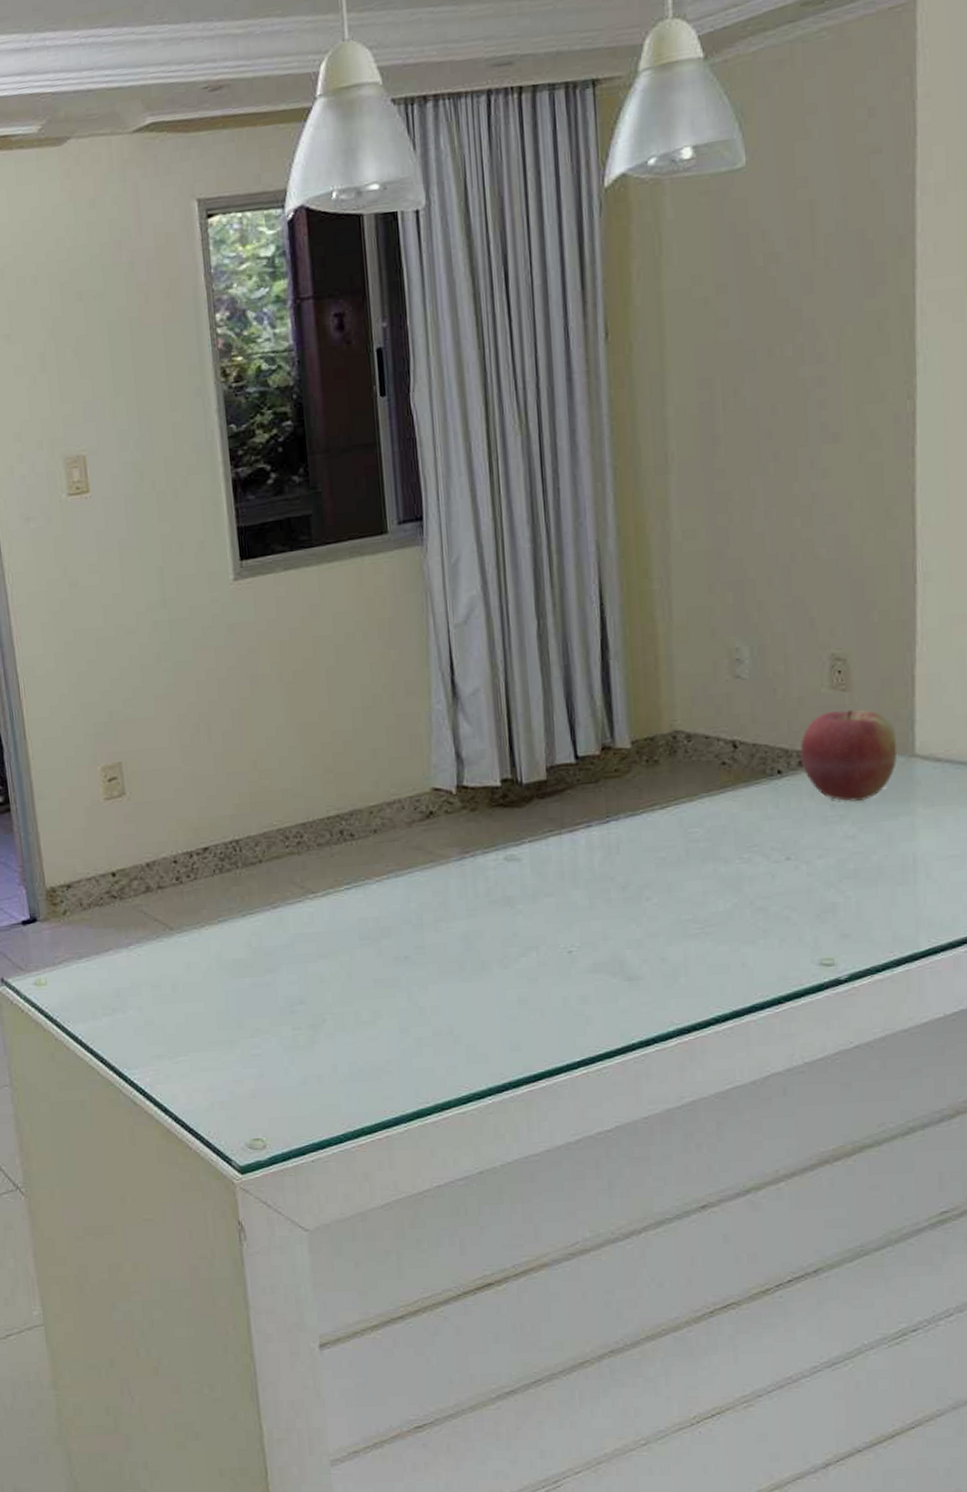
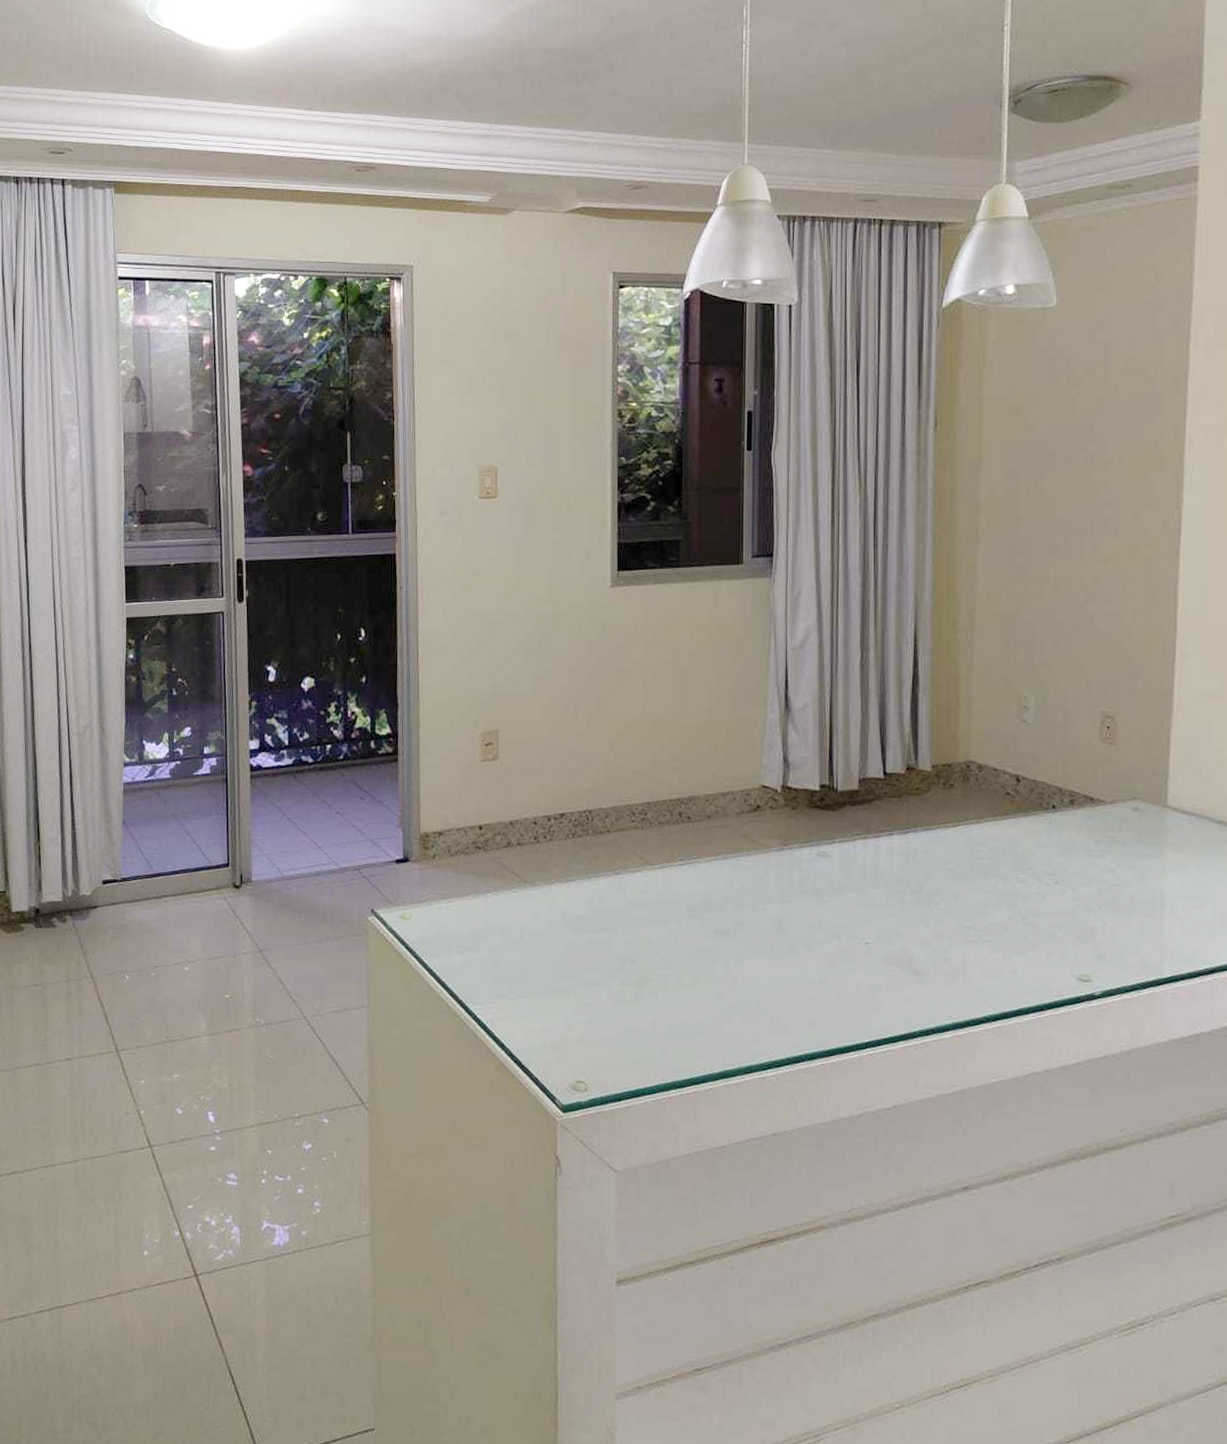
apple: present [800,709,897,801] -> none [1072,761,1153,840]

